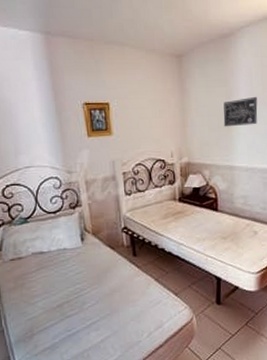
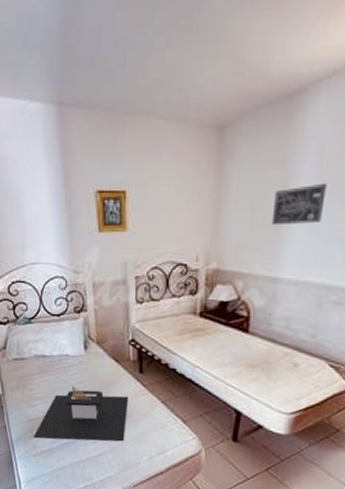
architectural model: none [34,276,126,337] -> present [33,385,129,442]

